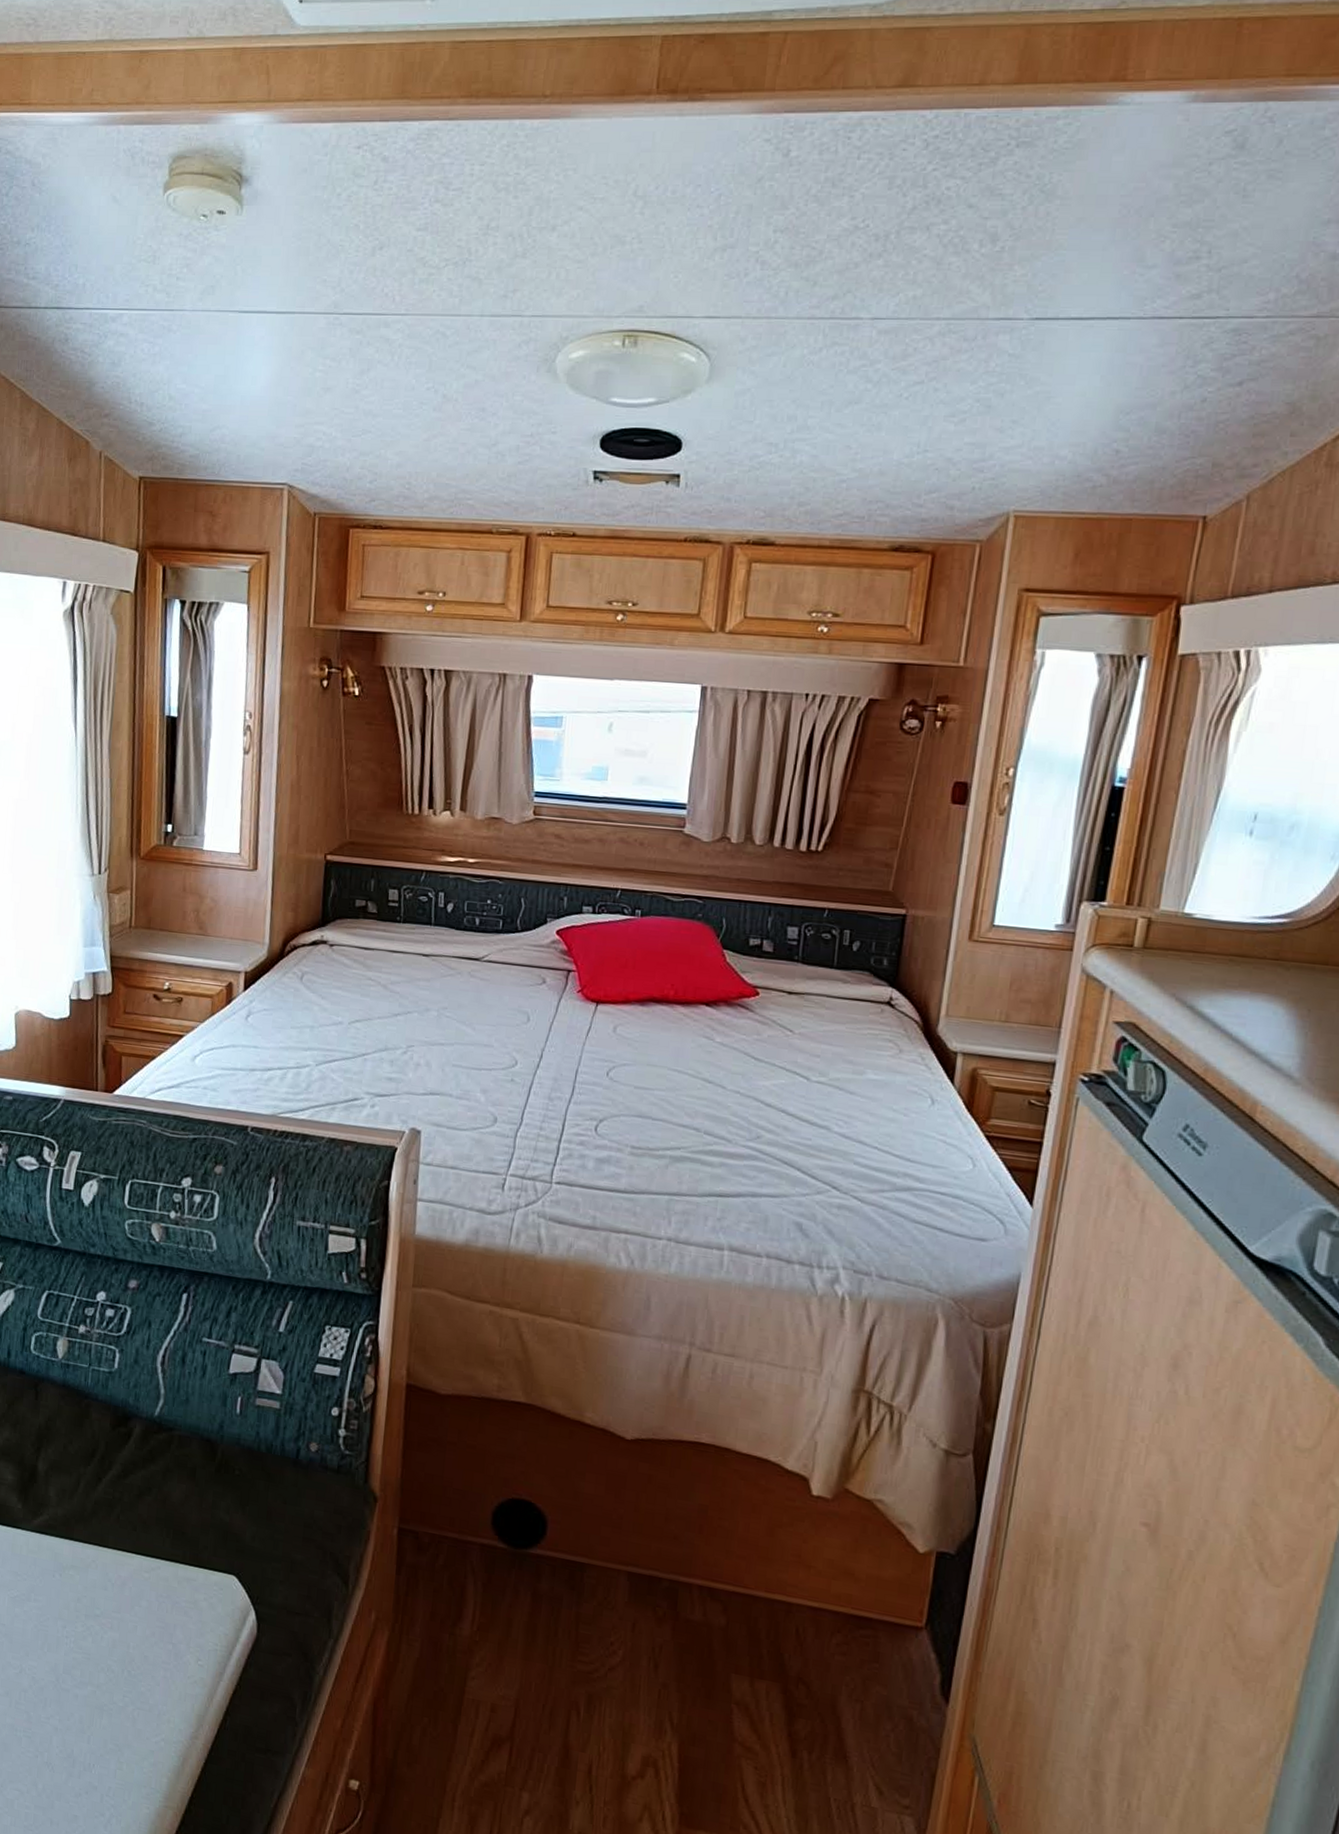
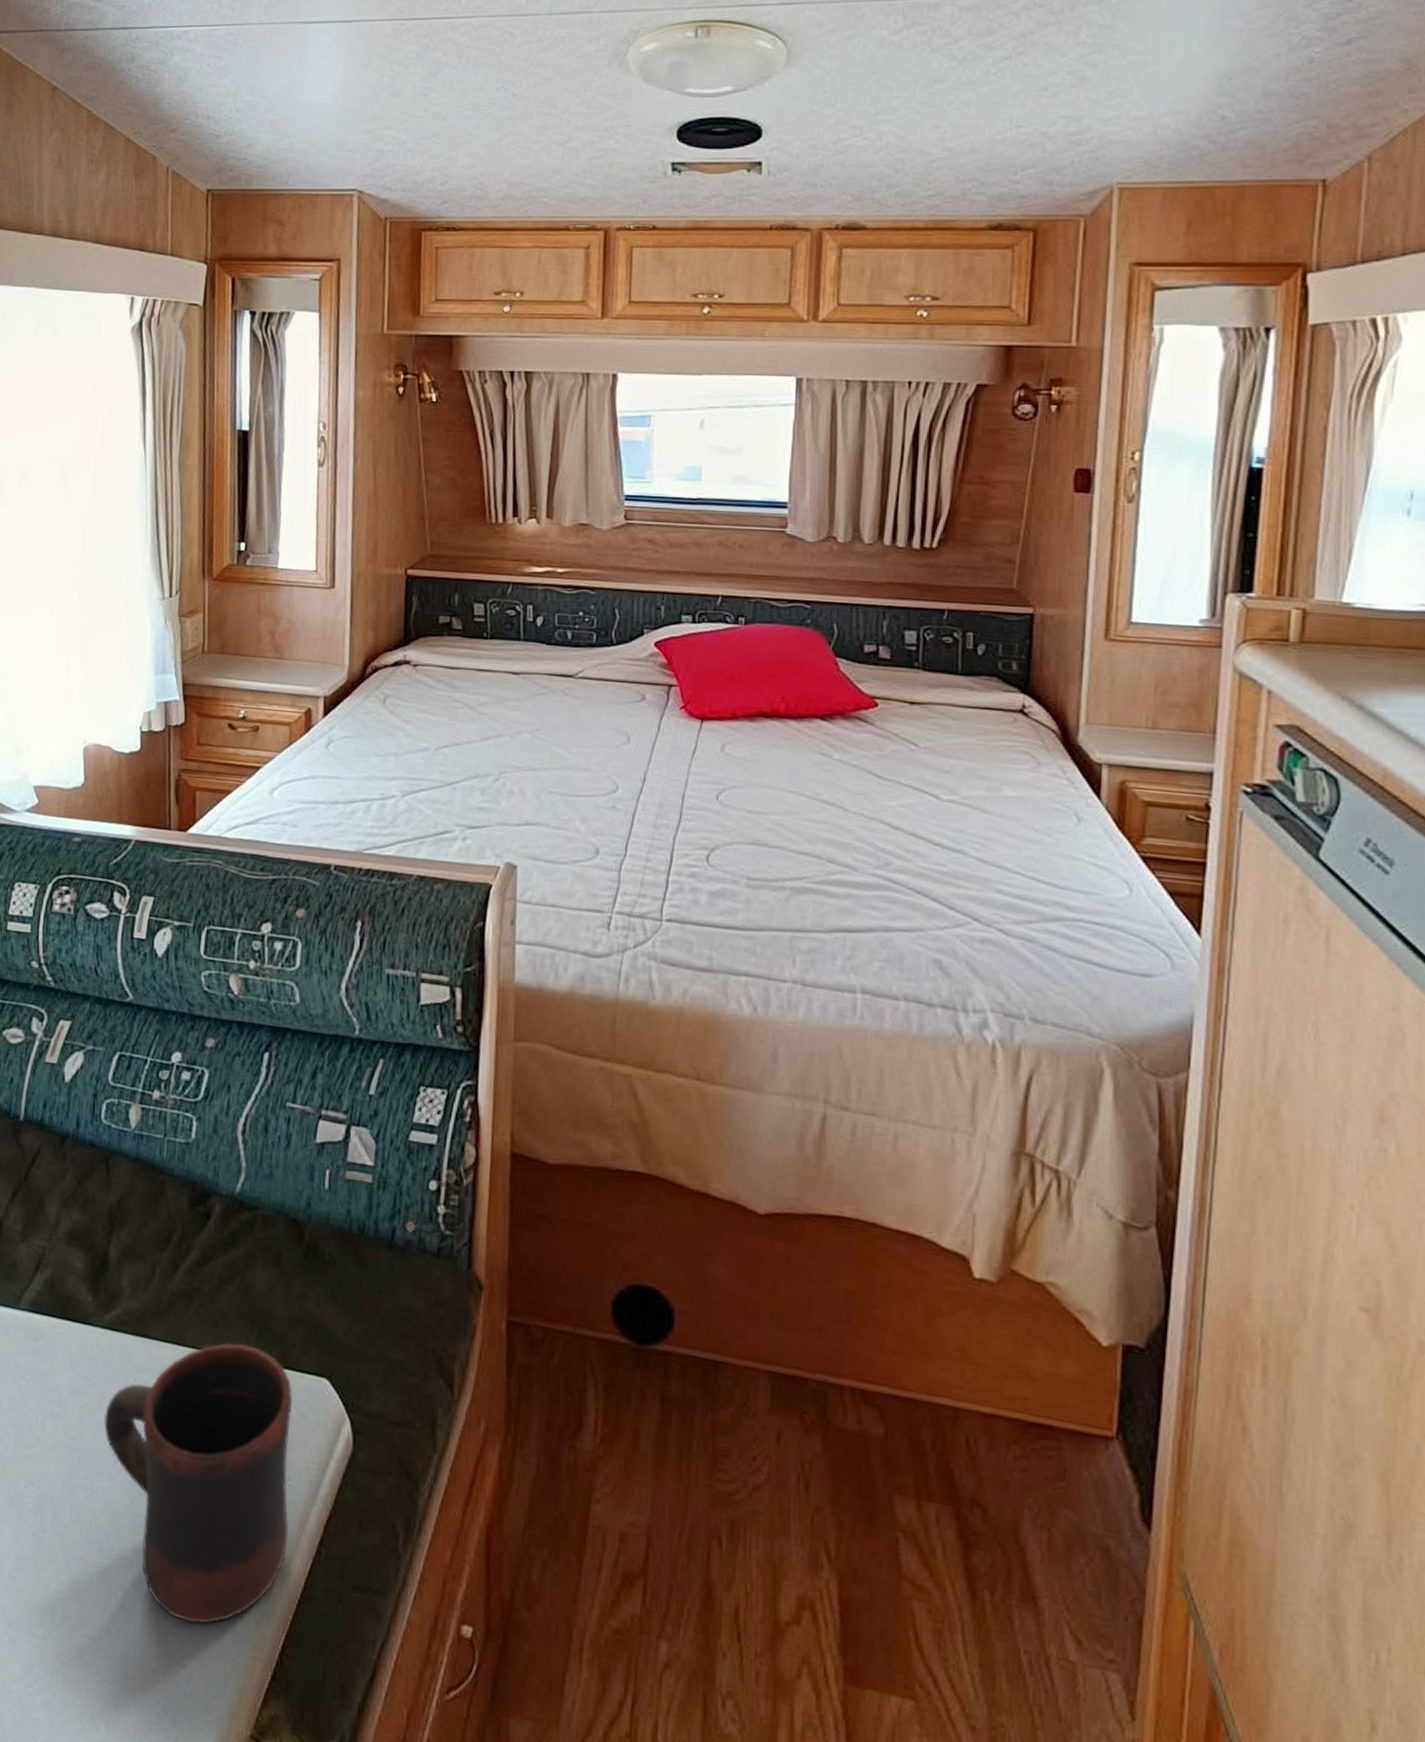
mug: none [32,1544,204,1780] -> present [104,1342,293,1625]

